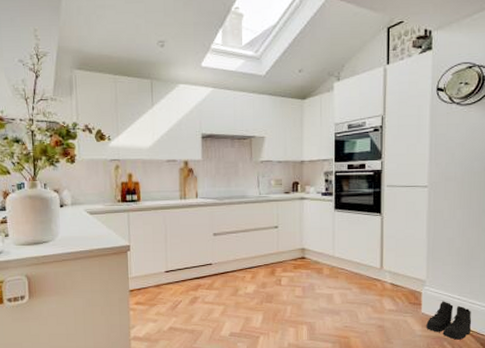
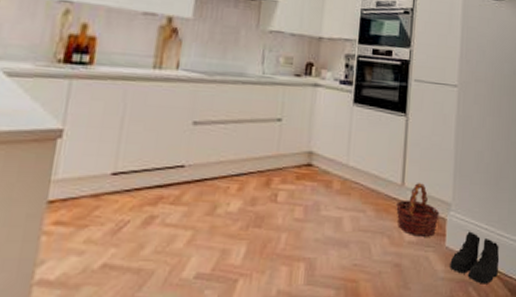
basket: none [376,266,415,306] -> present [395,183,440,237]

